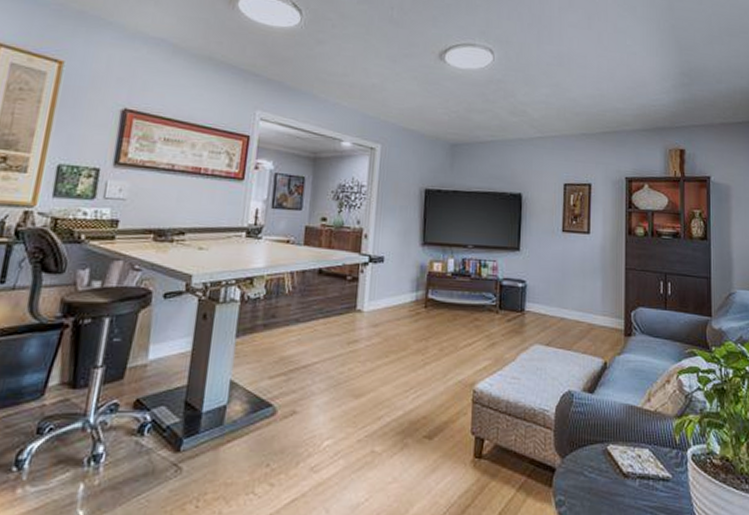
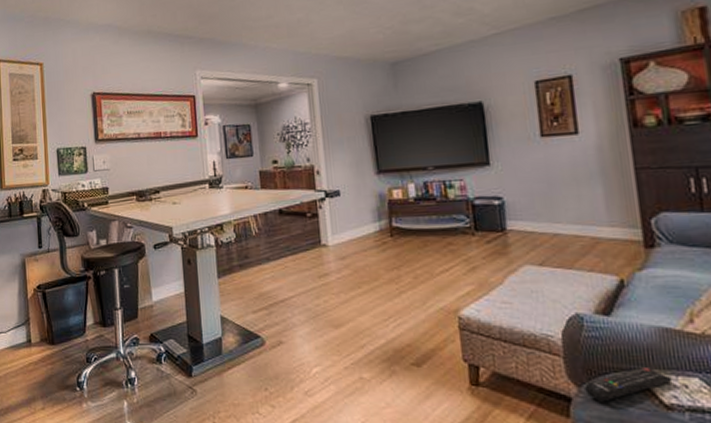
remote control: none [567,439,631,472] -> present [584,366,673,402]

